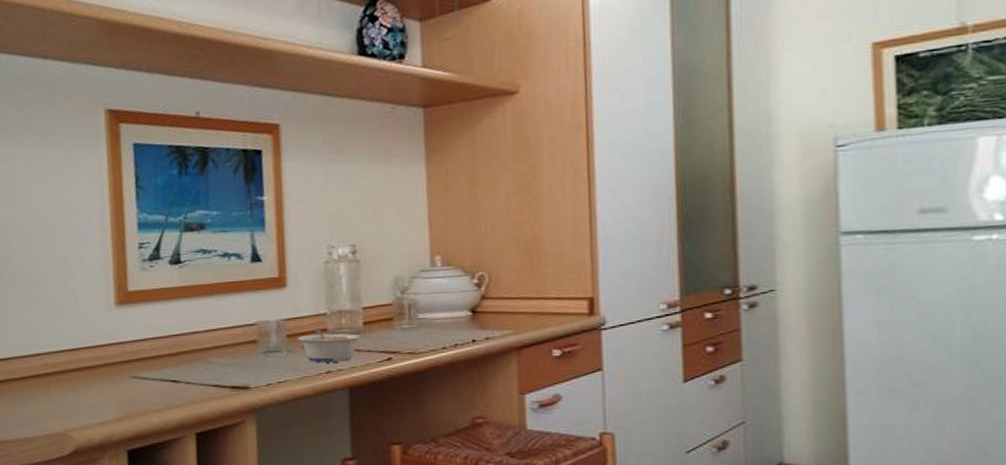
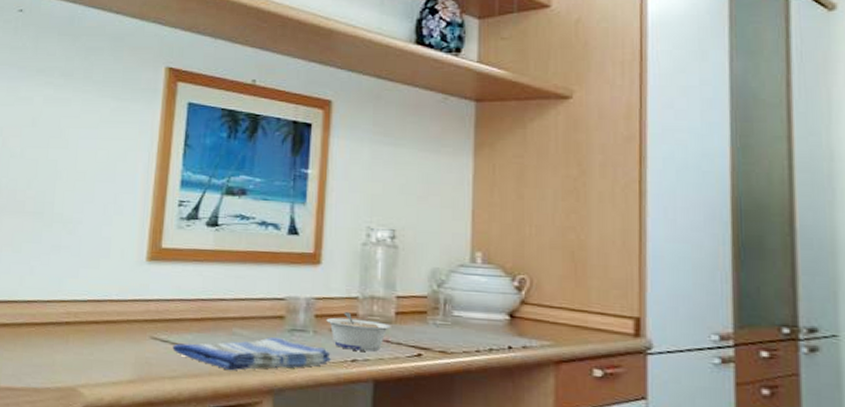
dish towel: none [153,360,308,397] -> present [172,336,332,371]

